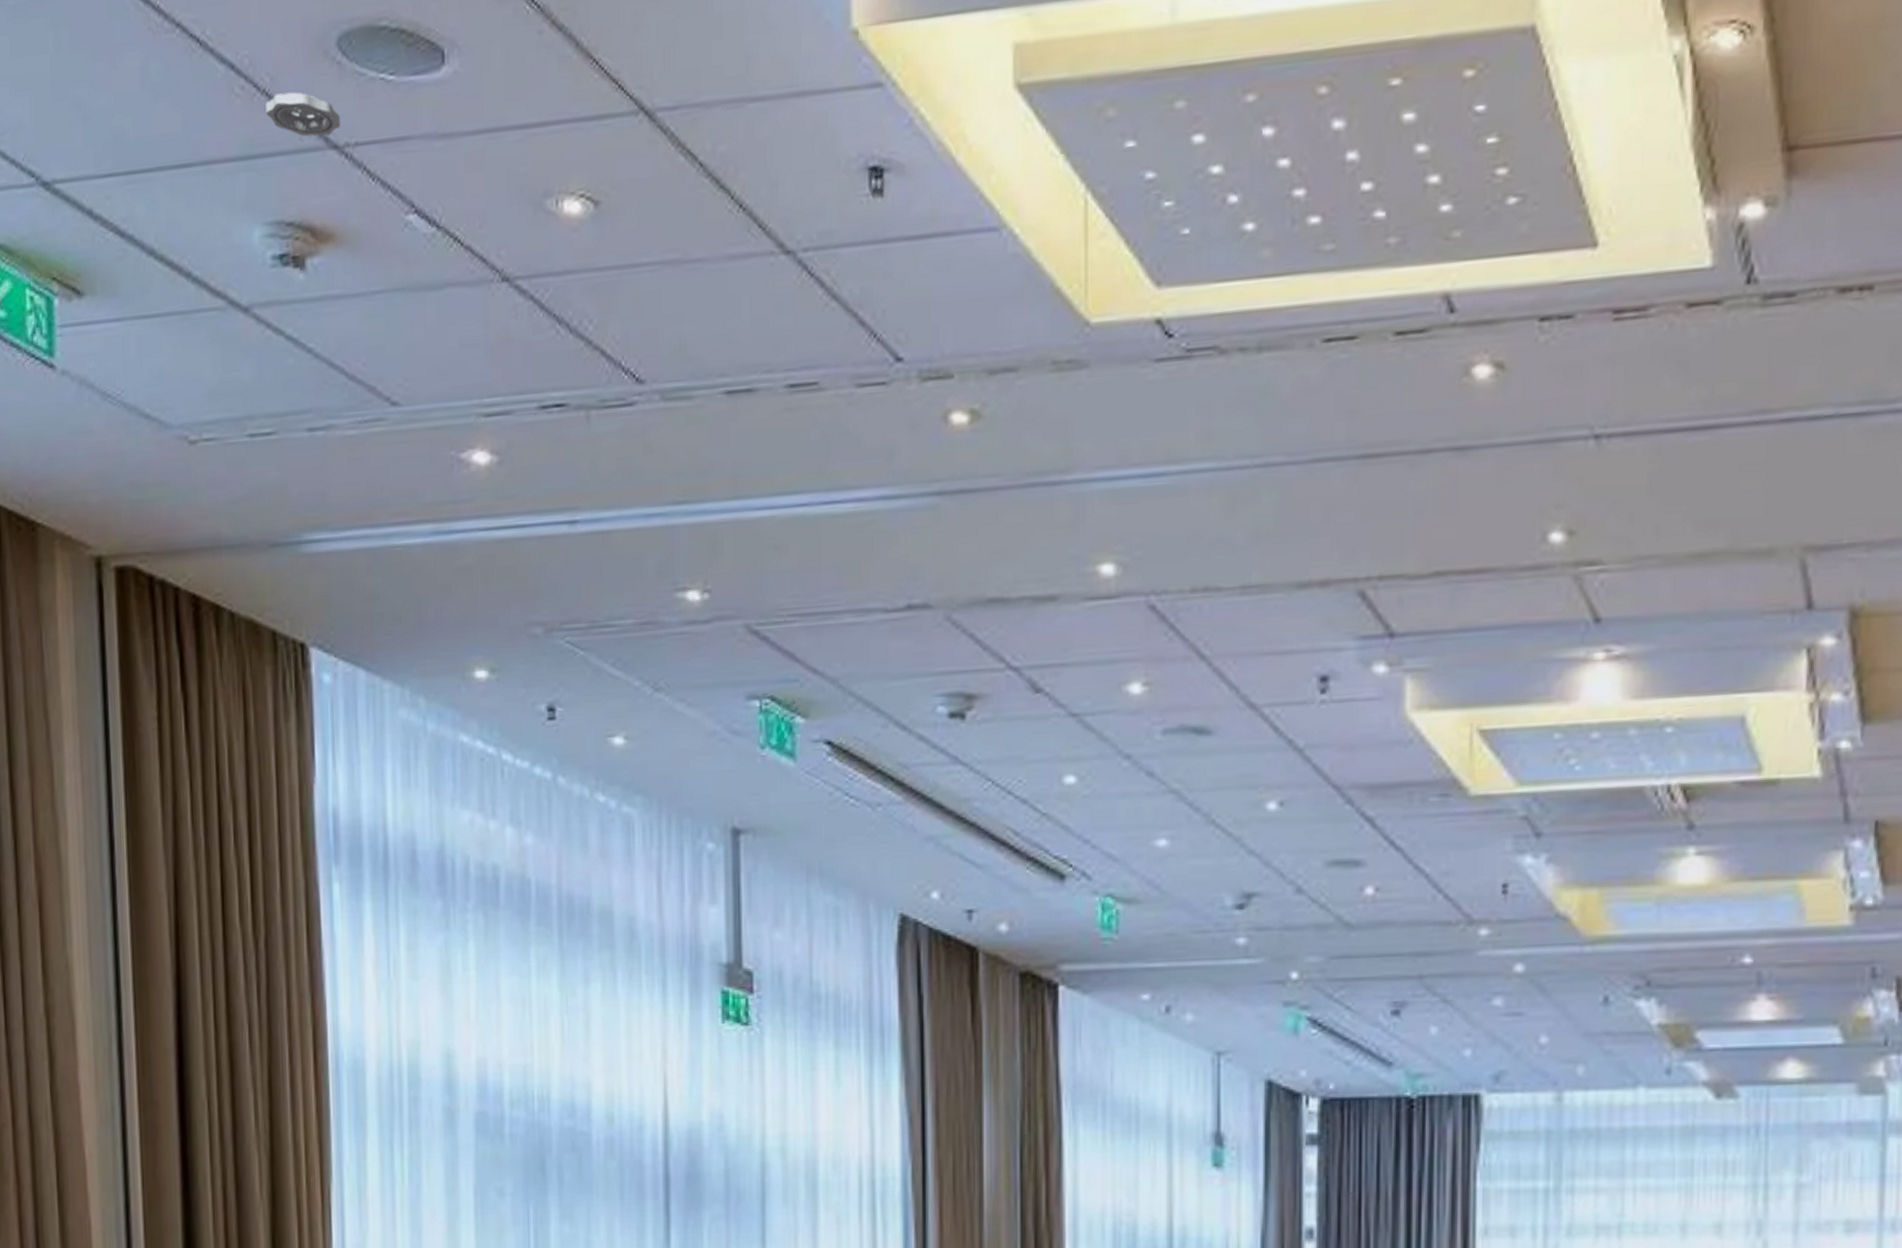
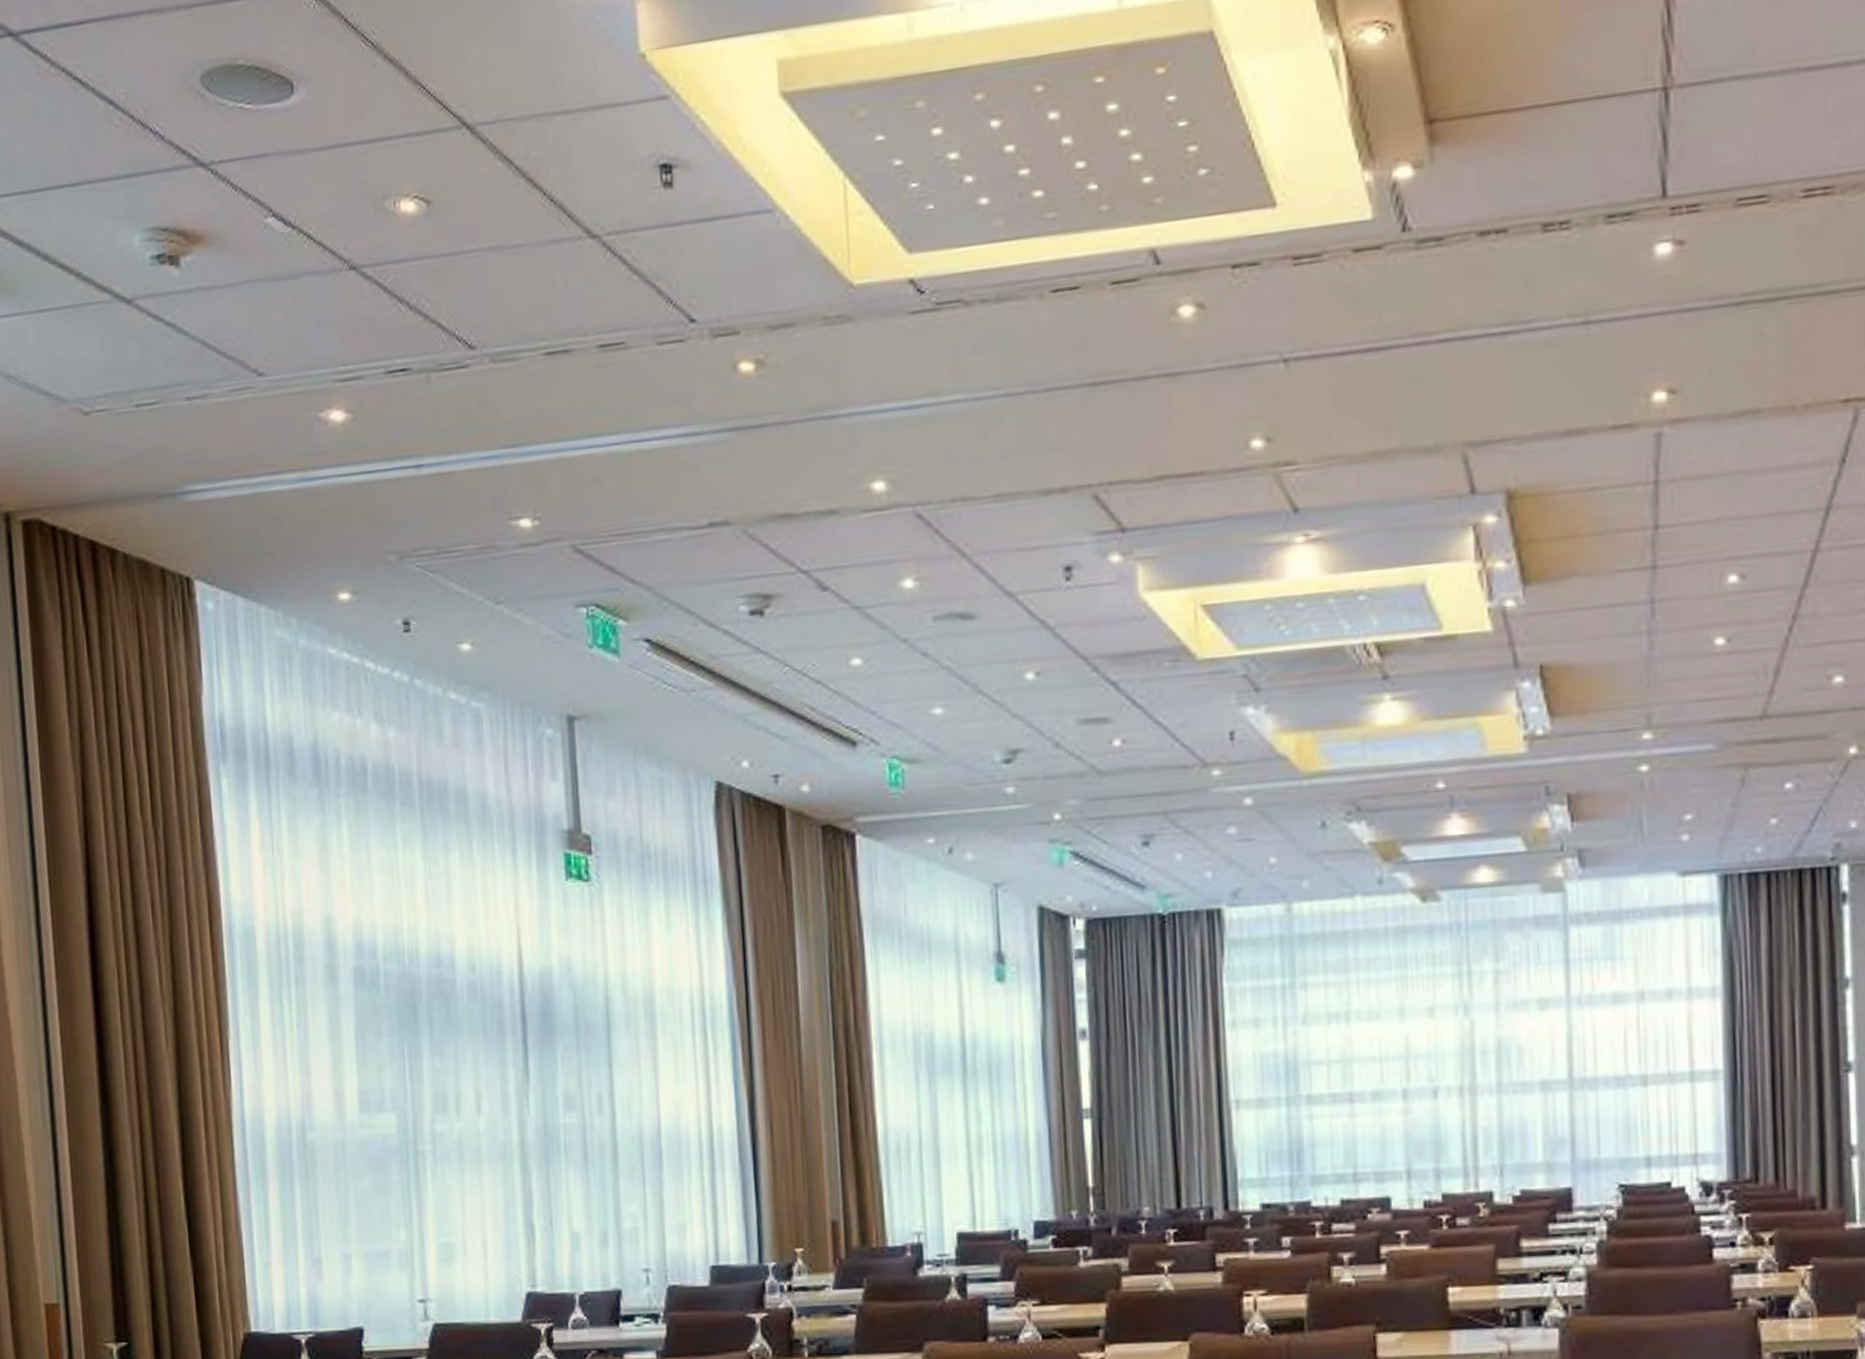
smoke detector: present [266,92,340,137] -> none [141,121,206,158]

